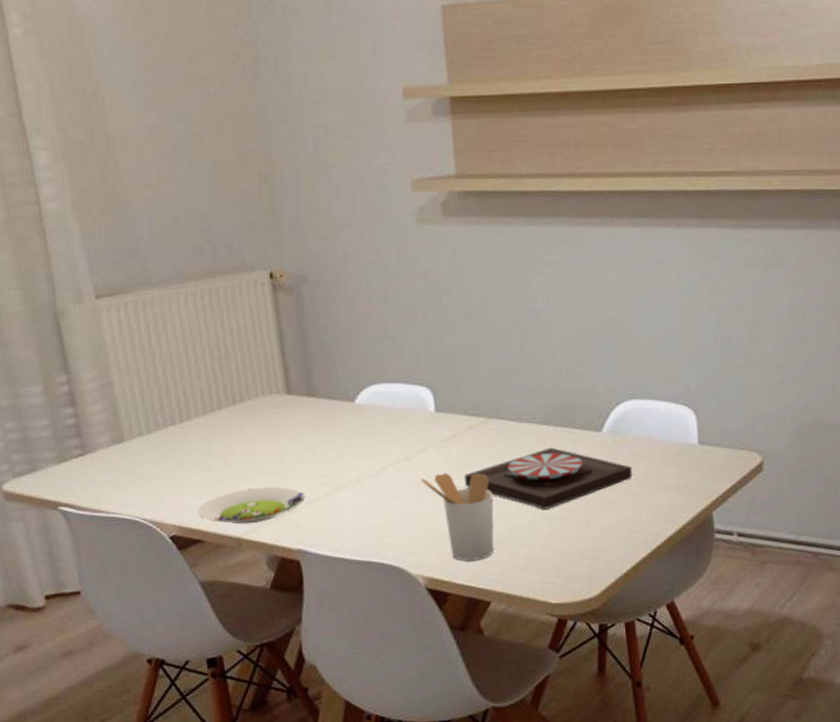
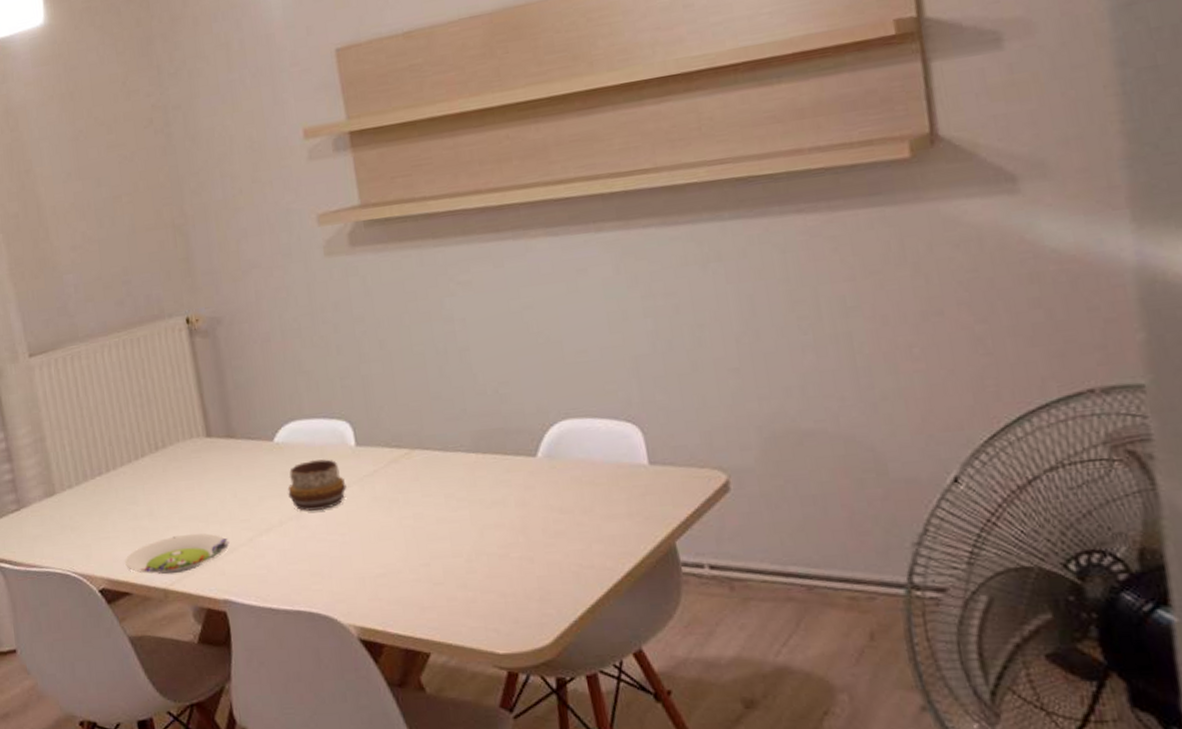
decorative bowl: none [366,422,424,470] -> present [287,459,347,511]
utensil holder: present [420,473,494,562] -> none [345,509,429,608]
plate: present [464,447,633,509] -> none [391,477,577,546]

